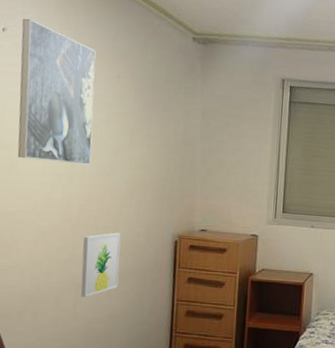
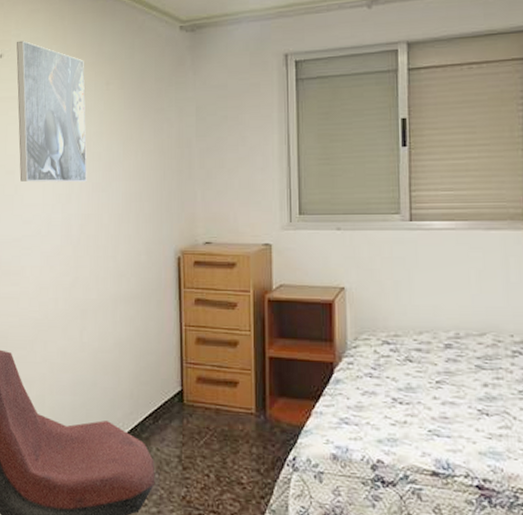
wall art: present [80,232,121,297] -> none [85,252,123,324]

